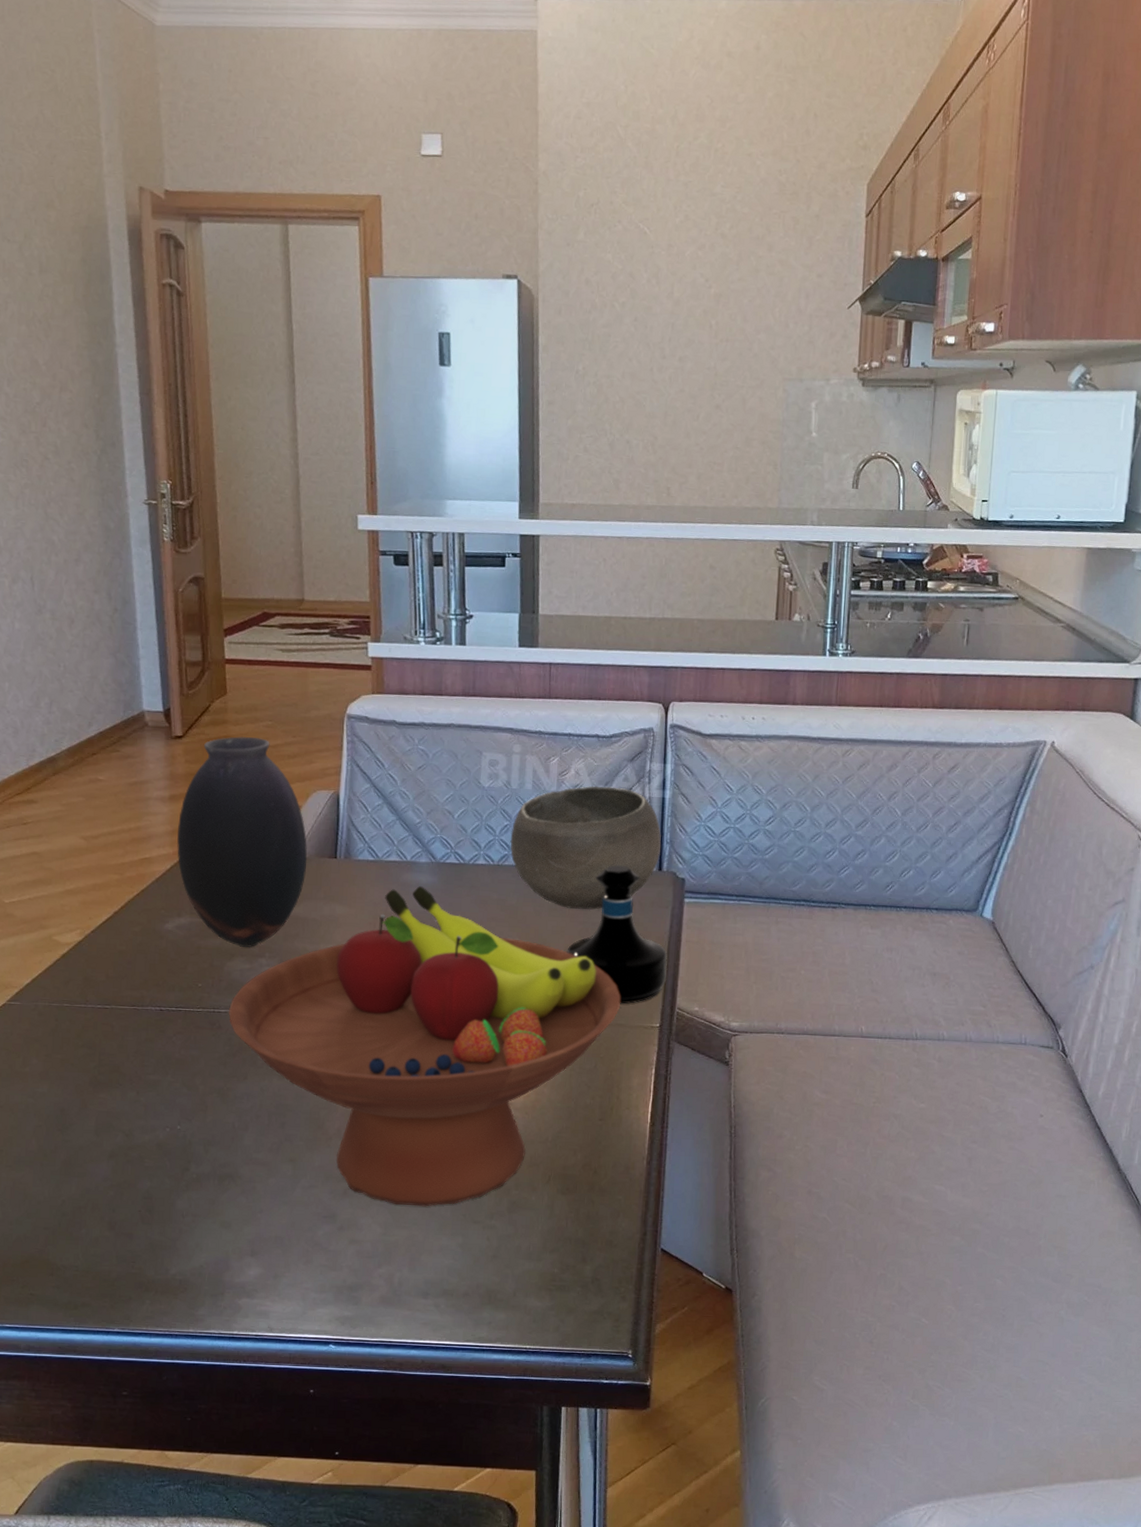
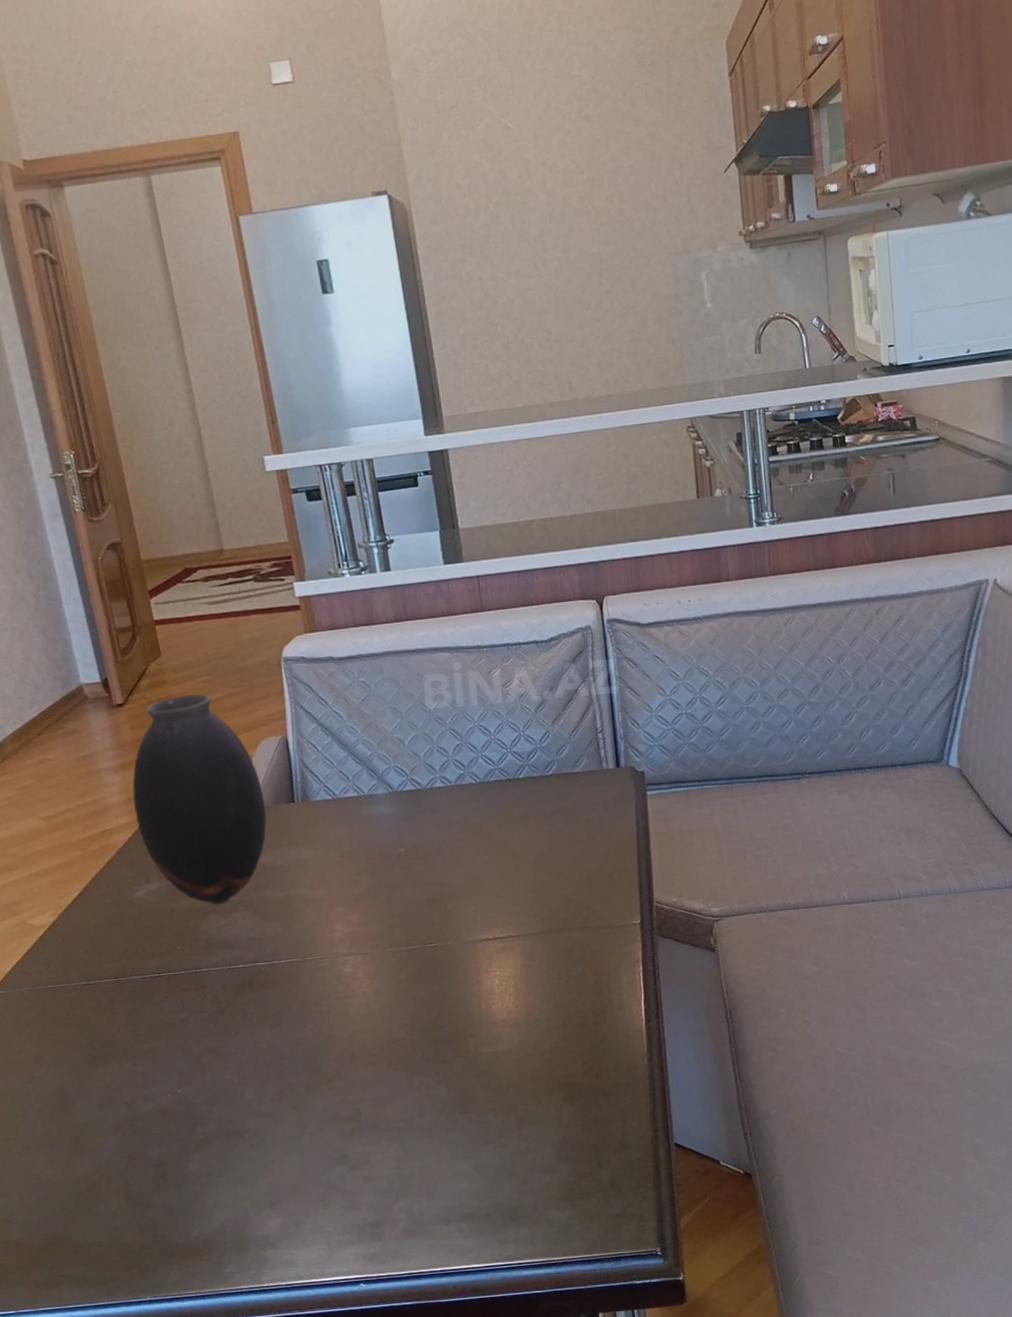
fruit bowl: present [228,885,621,1207] -> none [210,817,598,1137]
bowl: present [510,786,662,910] -> none [463,690,617,819]
tequila bottle: present [567,865,668,1004] -> none [537,767,640,906]

